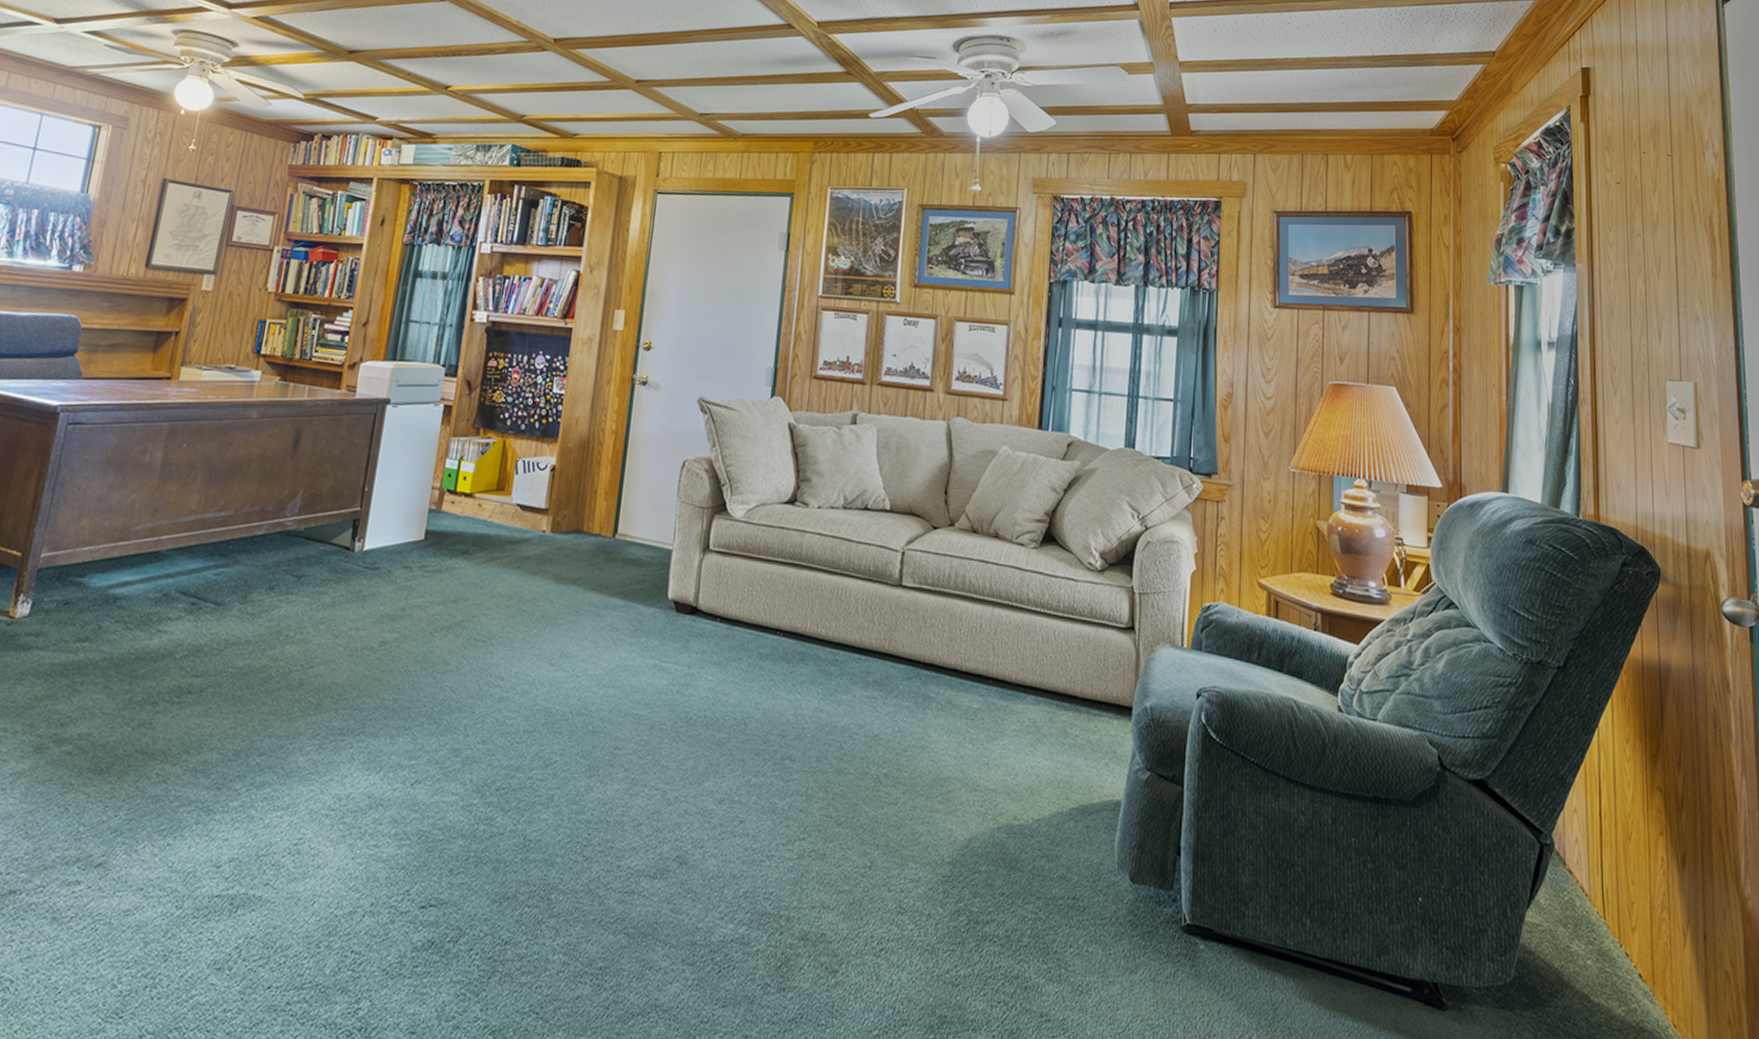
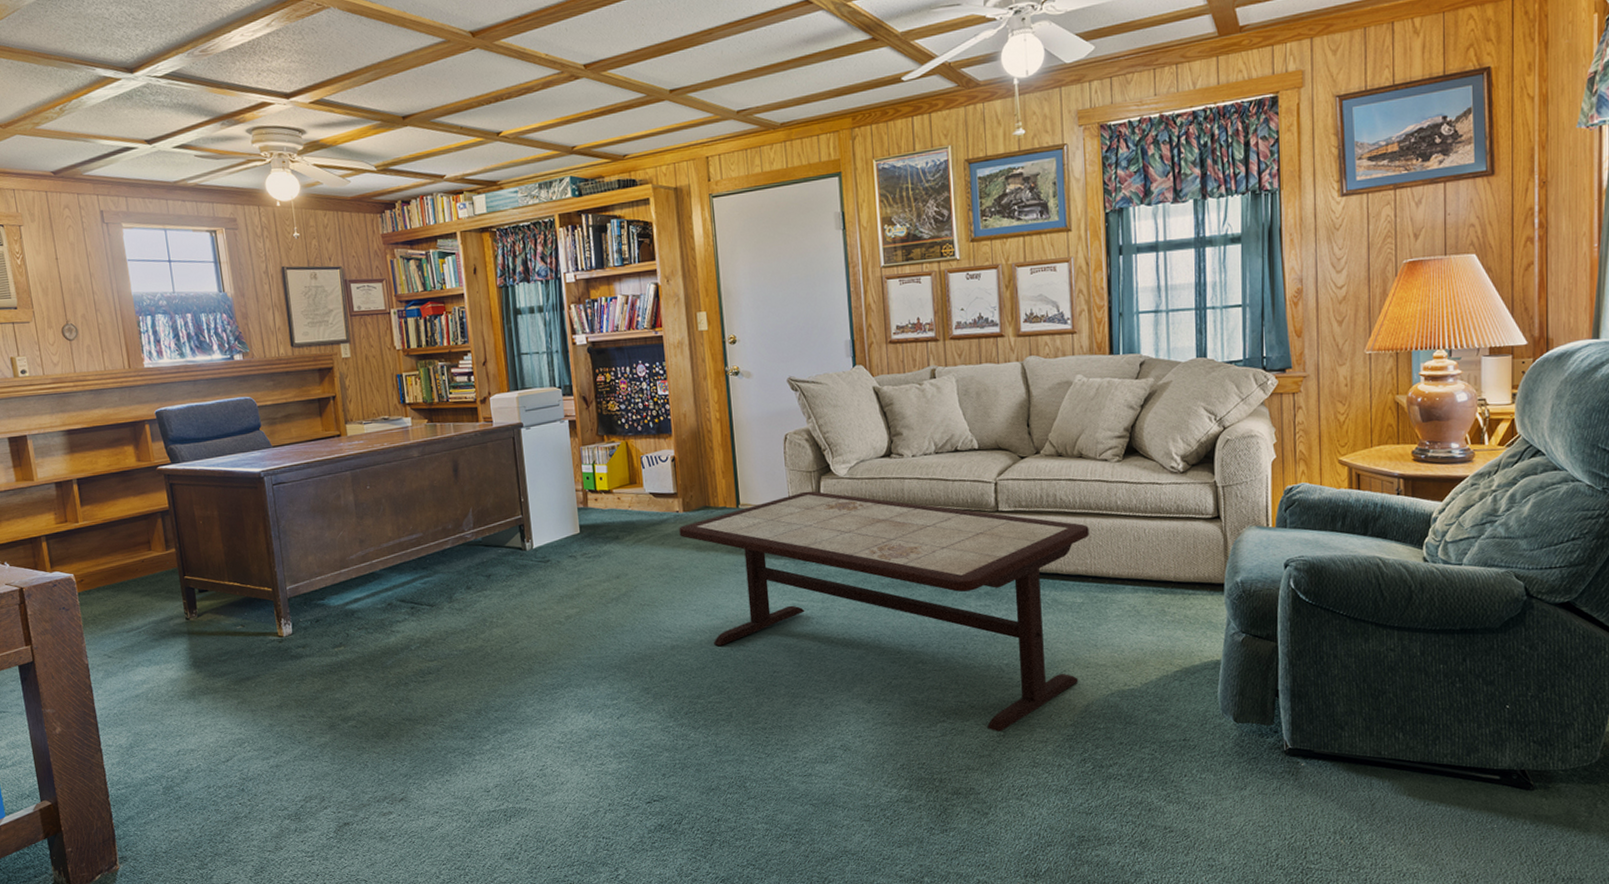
coffee table: none [540,529,996,861] -> present [679,491,1089,732]

